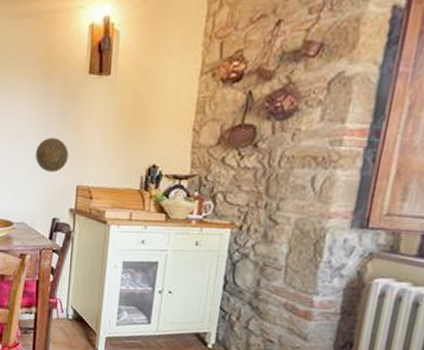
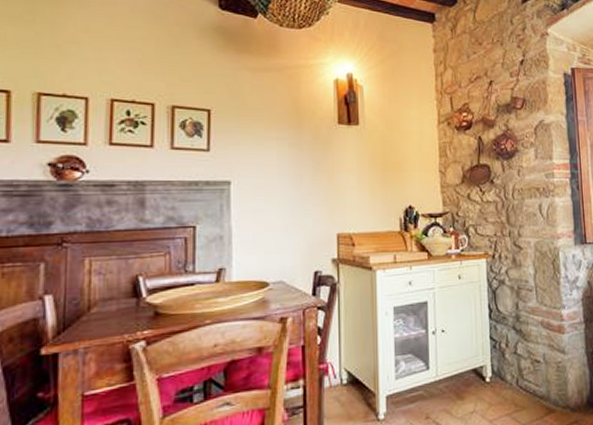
decorative plate: present [36,137,69,173] -> none [290,186,325,223]

